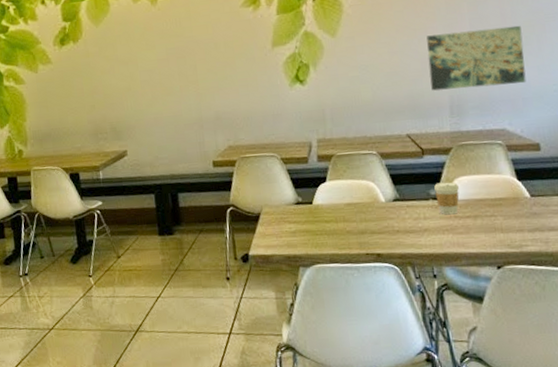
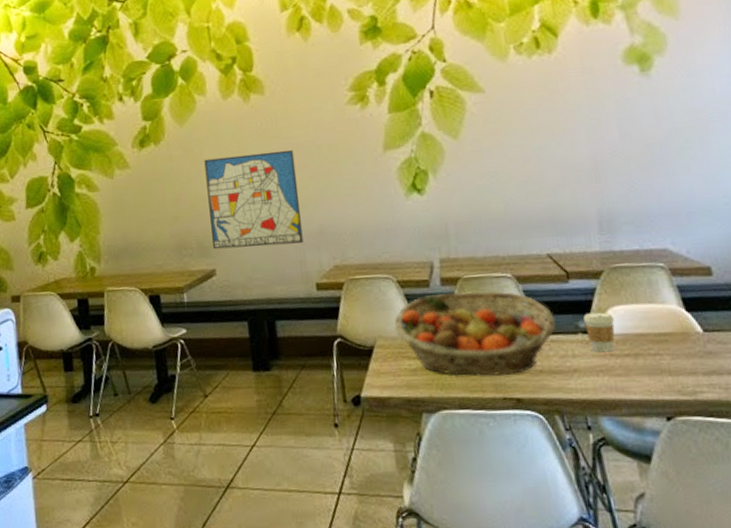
wall art: none [117,46,202,134] -> present [204,149,303,250]
fruit basket: none [278,165,412,236] -> present [394,291,557,376]
wall art: present [426,25,526,91] -> none [566,126,690,203]

